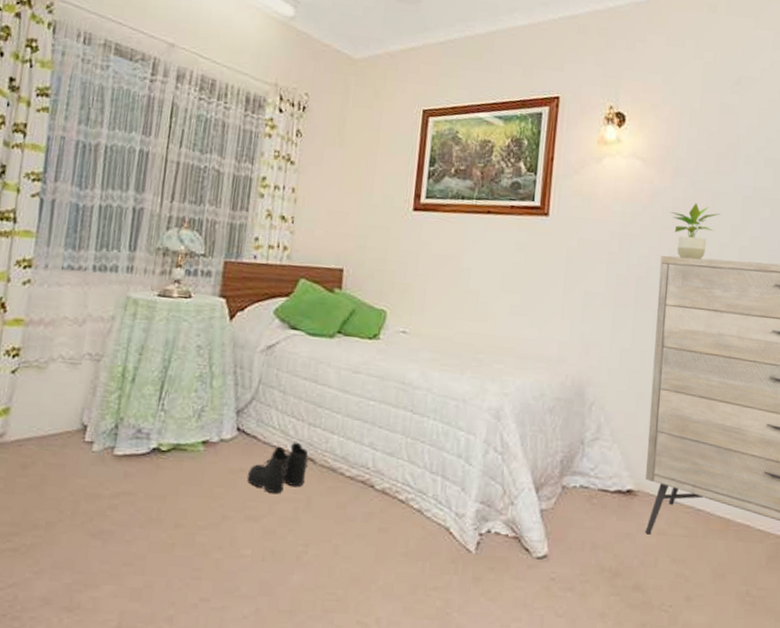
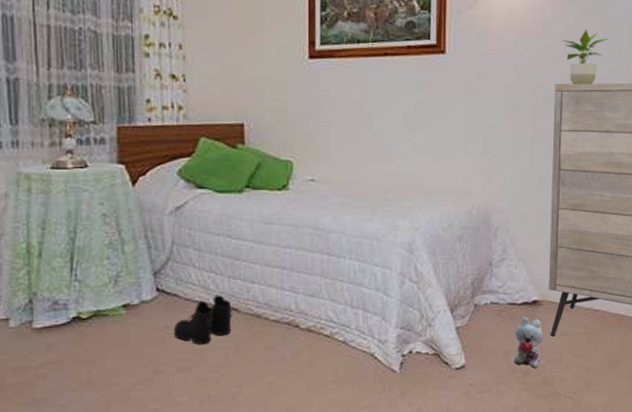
plush toy: none [602,507,638,570] -> present [514,317,543,369]

